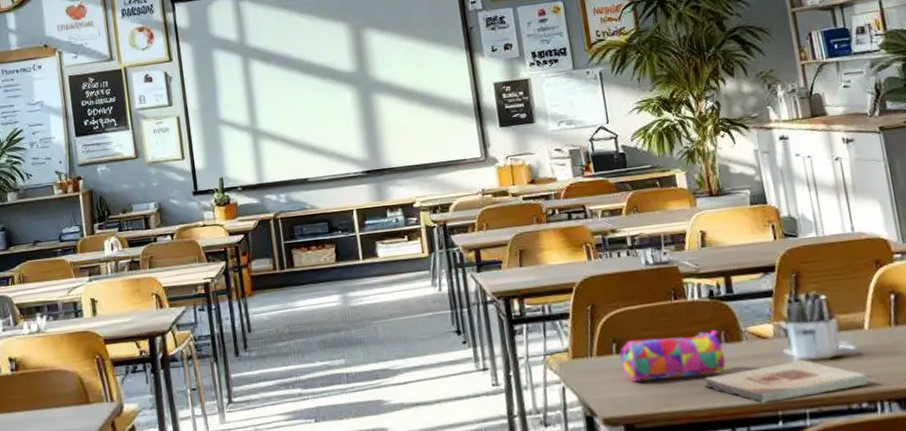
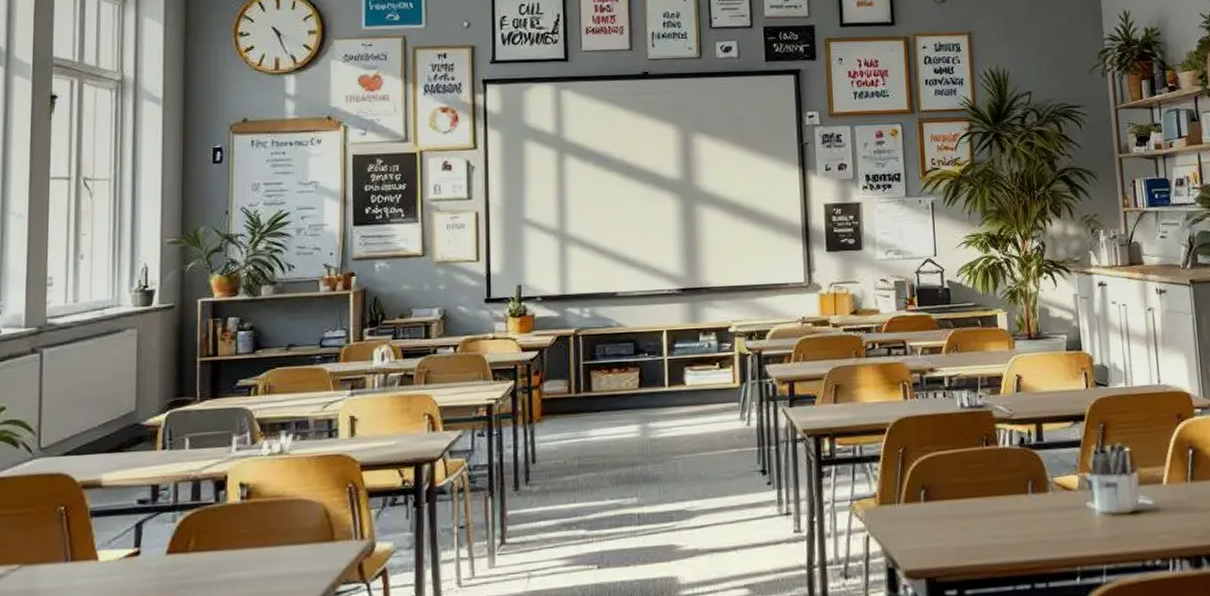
pencil case: present [620,329,726,382] -> none [927,479,1031,532]
wooden plaque: present [704,359,868,403] -> none [1009,513,1163,558]

